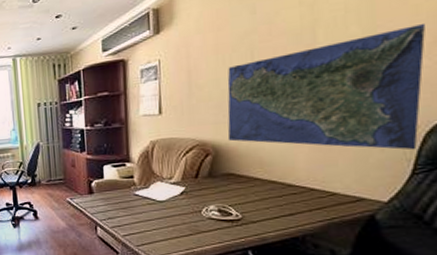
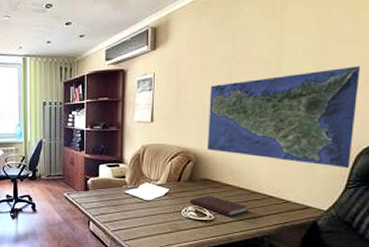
notebook: none [210,192,285,214] -> present [189,196,249,217]

